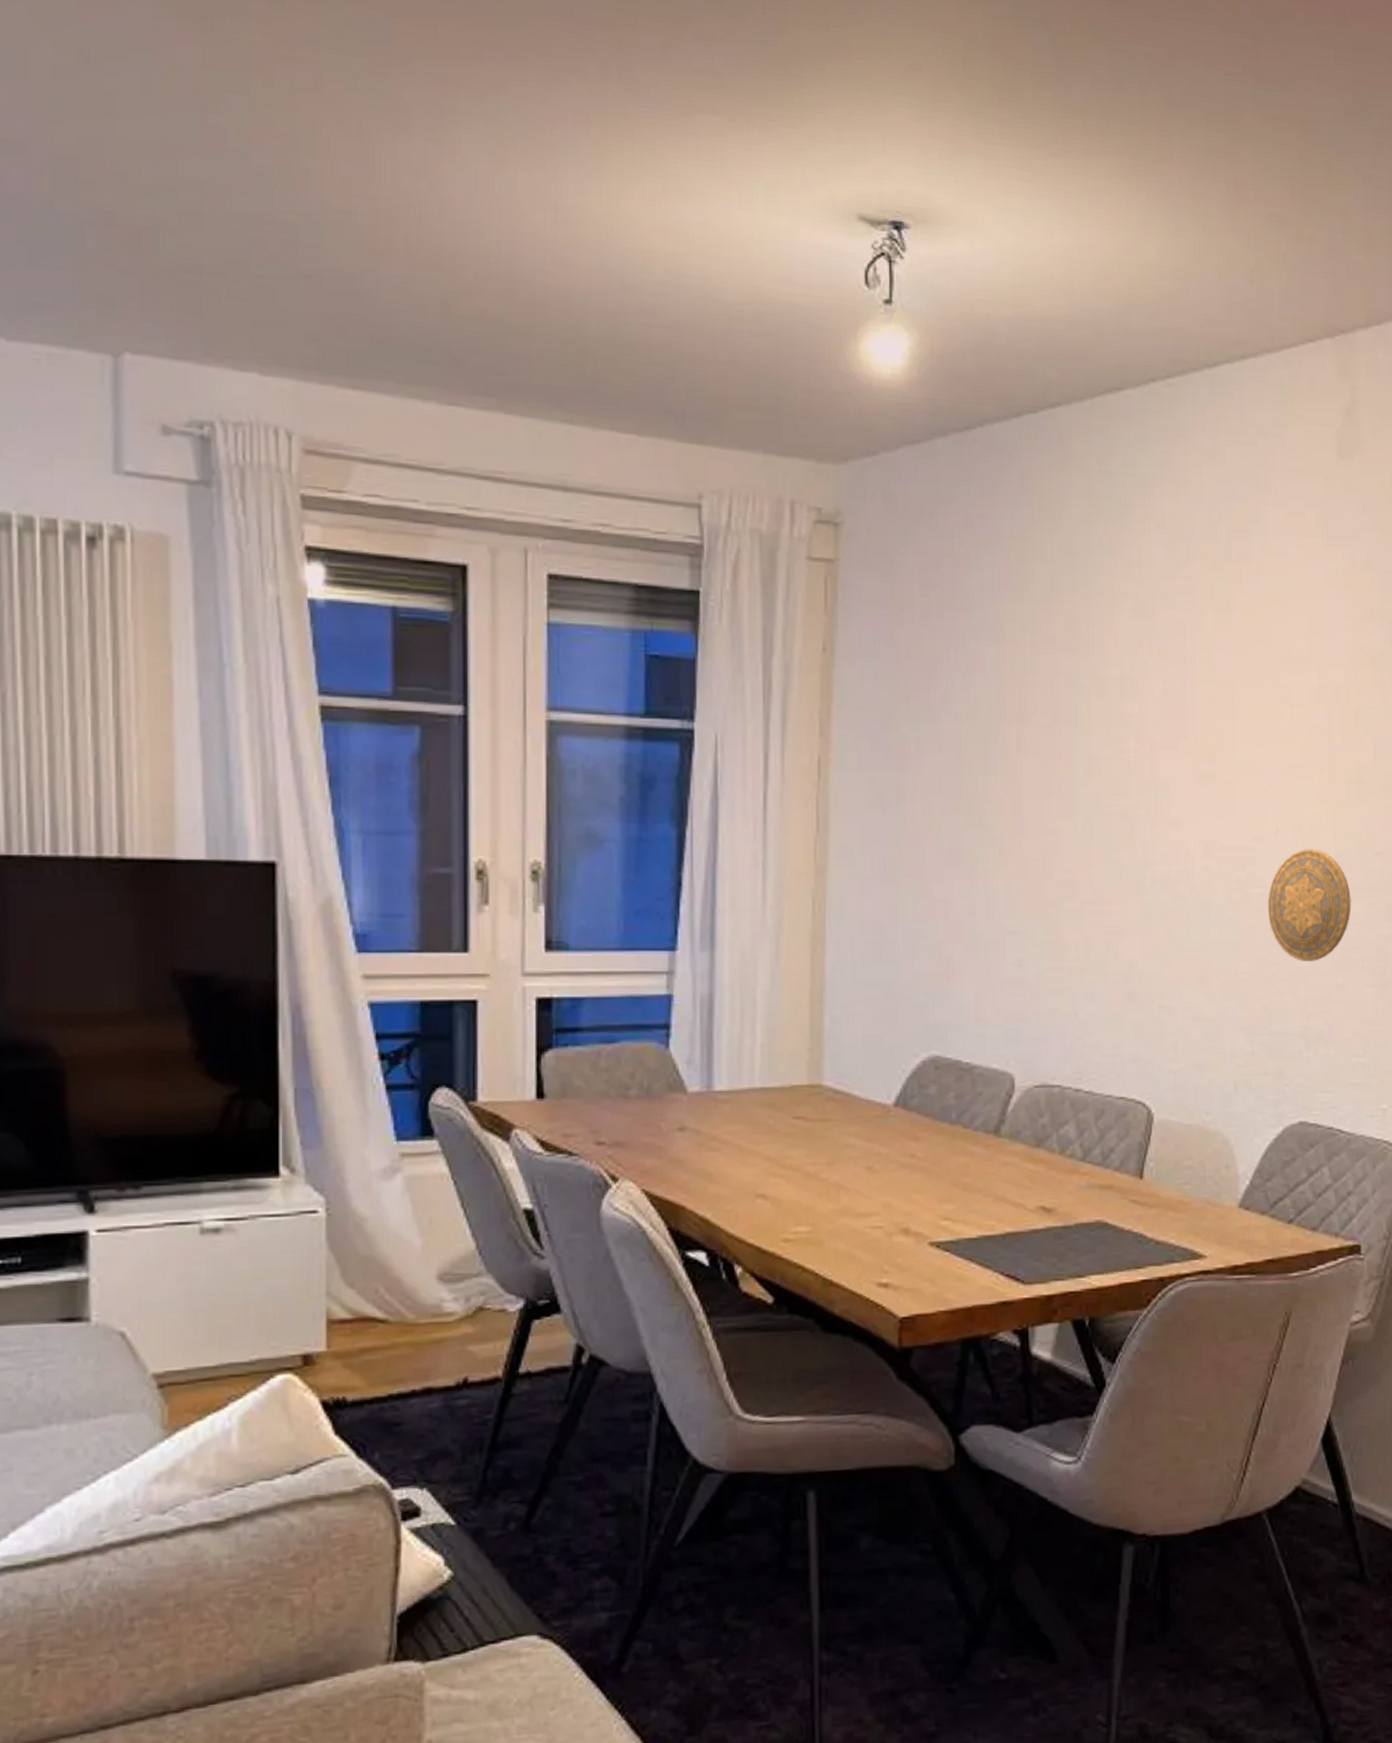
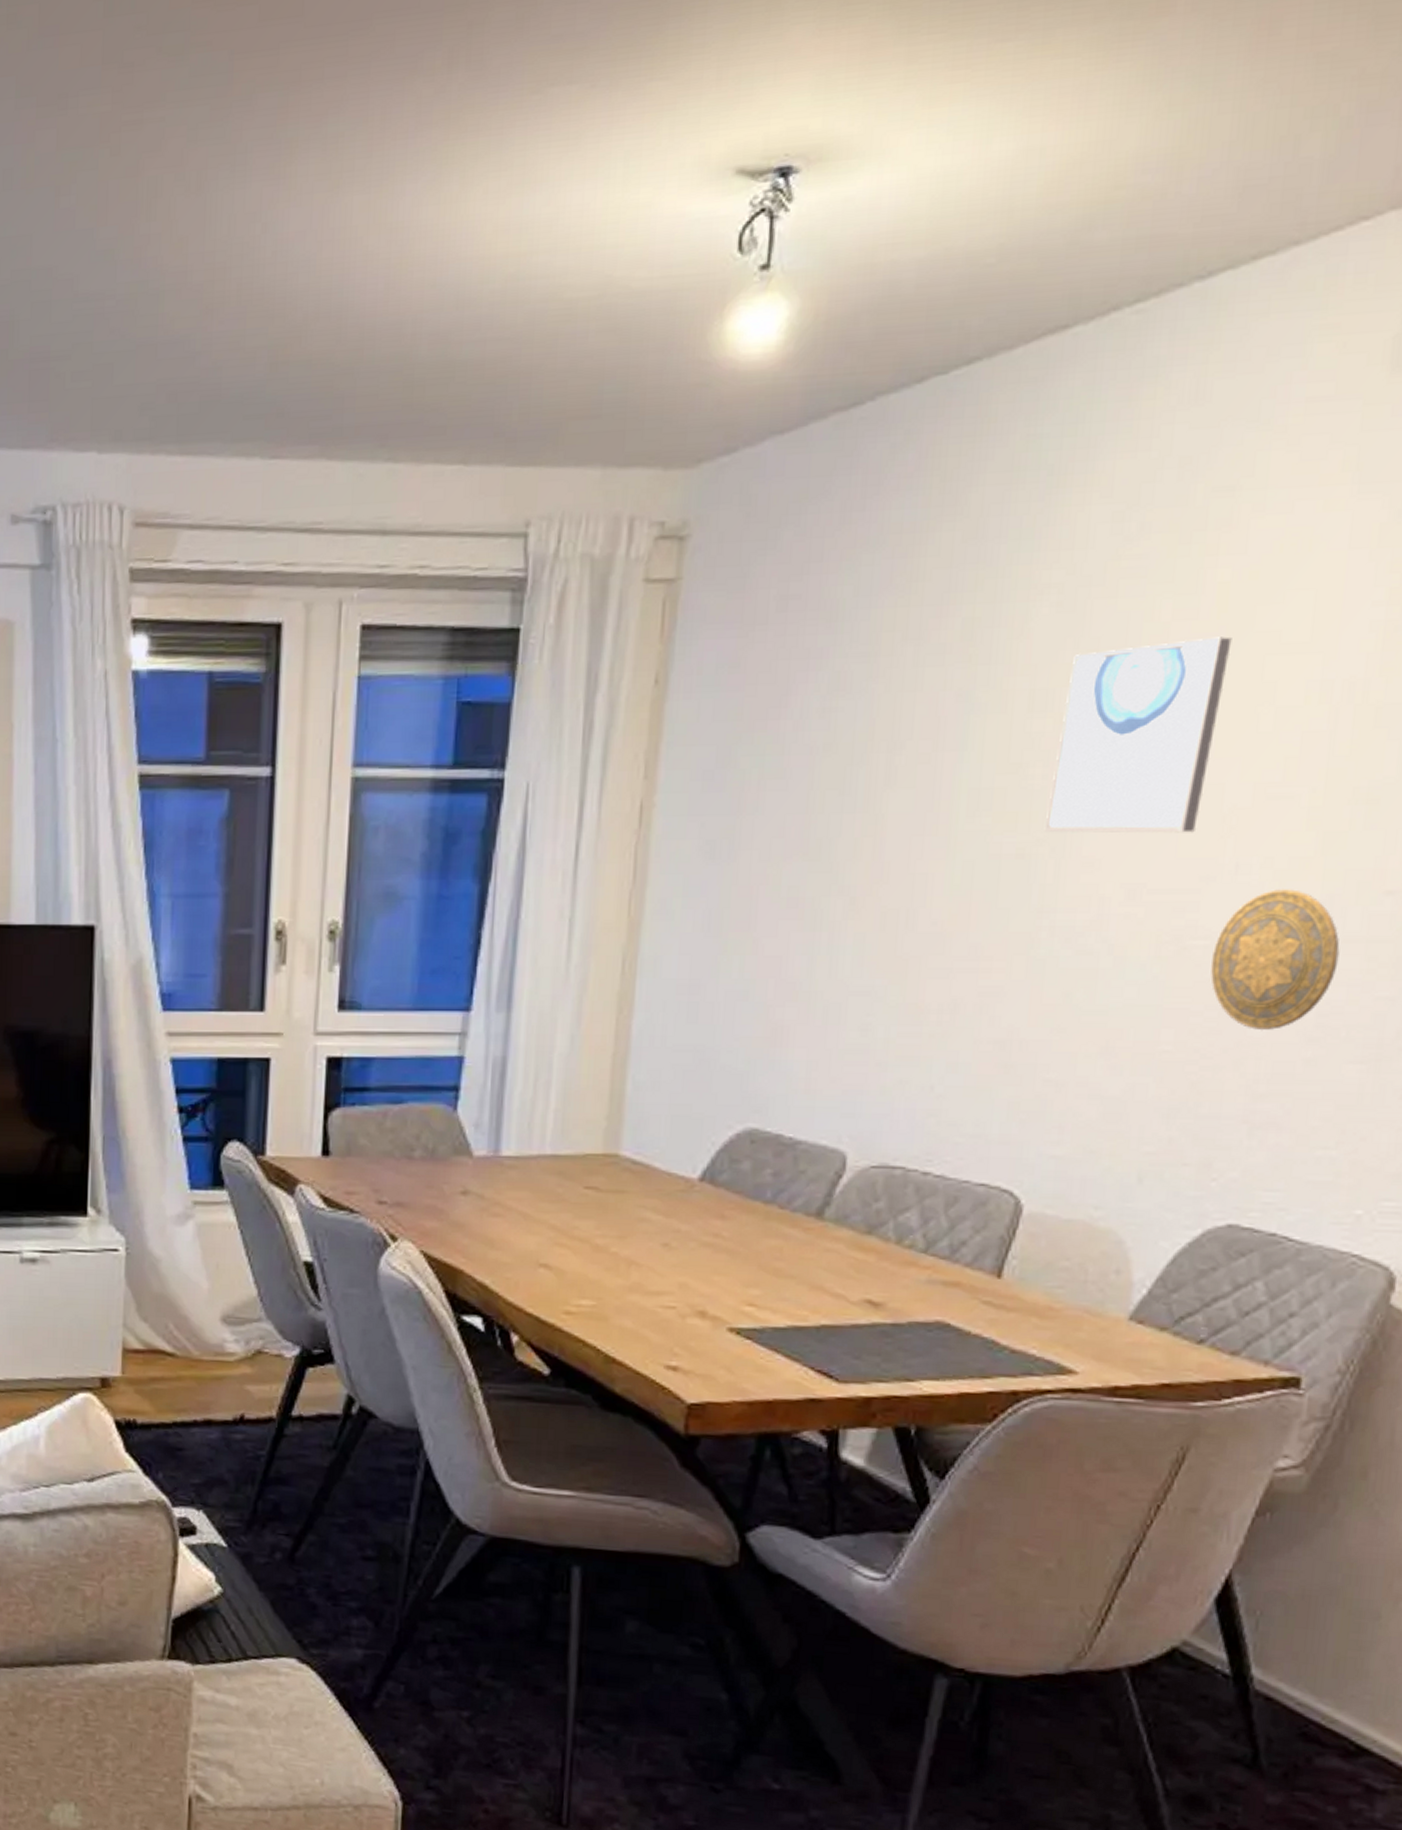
wall art: none [1140,646,1257,802] -> present [1044,636,1232,834]

